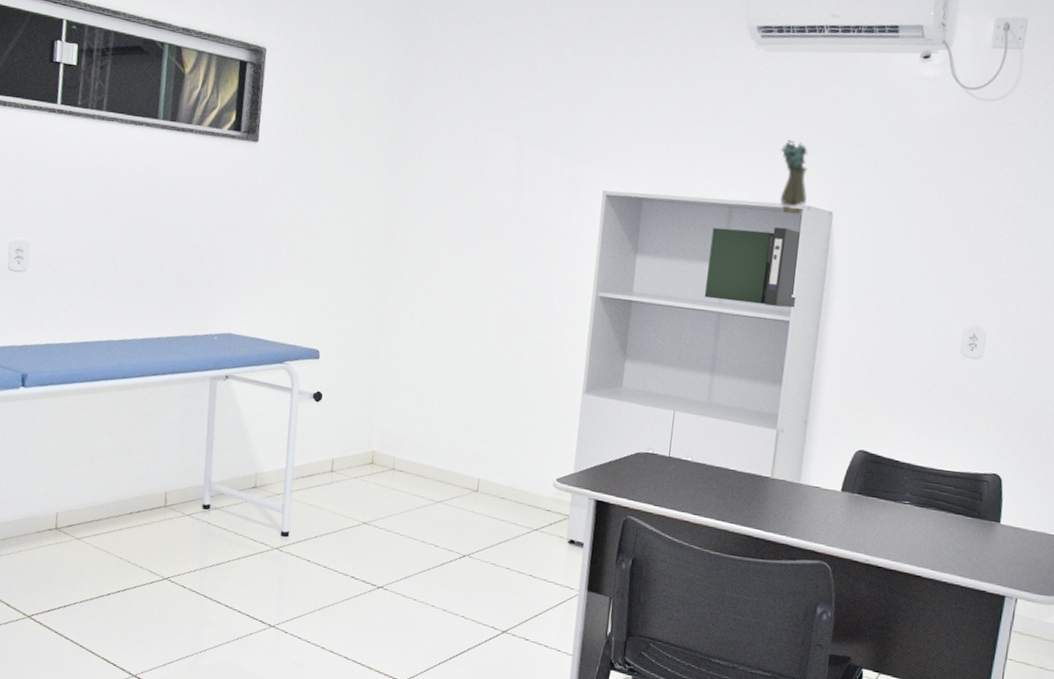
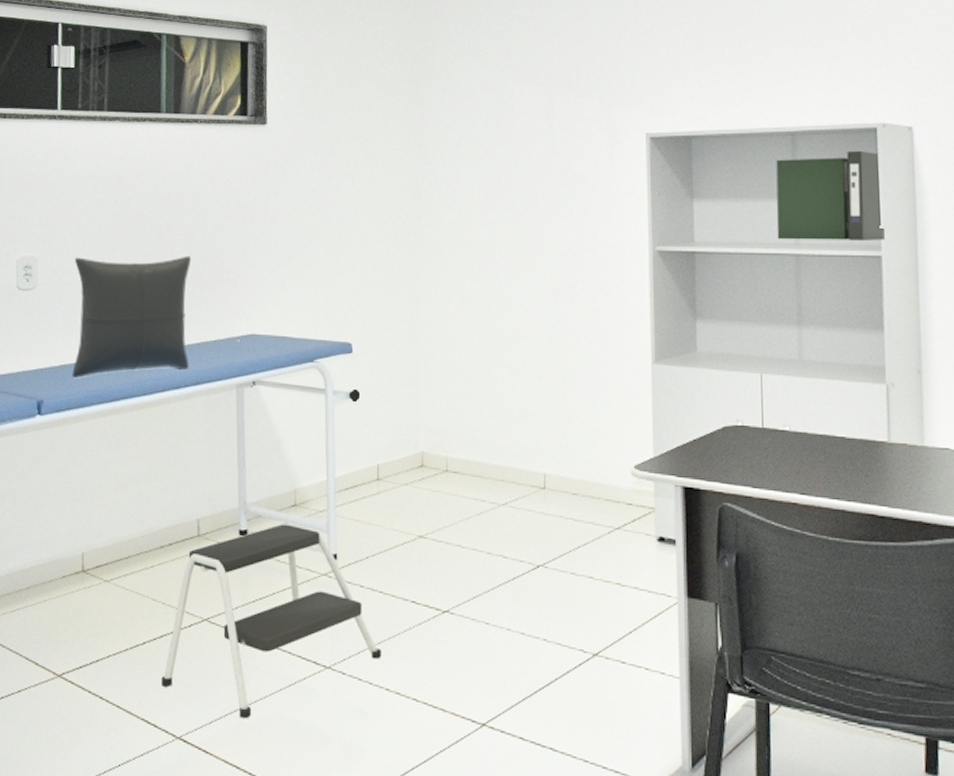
pillow: none [56,246,177,359] -> present [72,255,191,378]
step stool: none [122,502,321,664] -> present [161,524,382,719]
vase: present [779,140,808,215] -> none [841,53,881,135]

